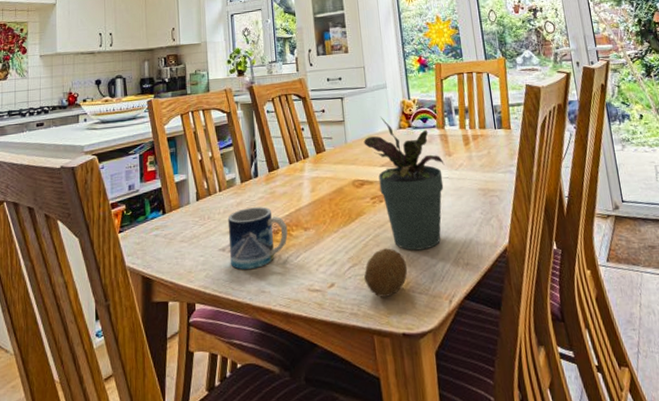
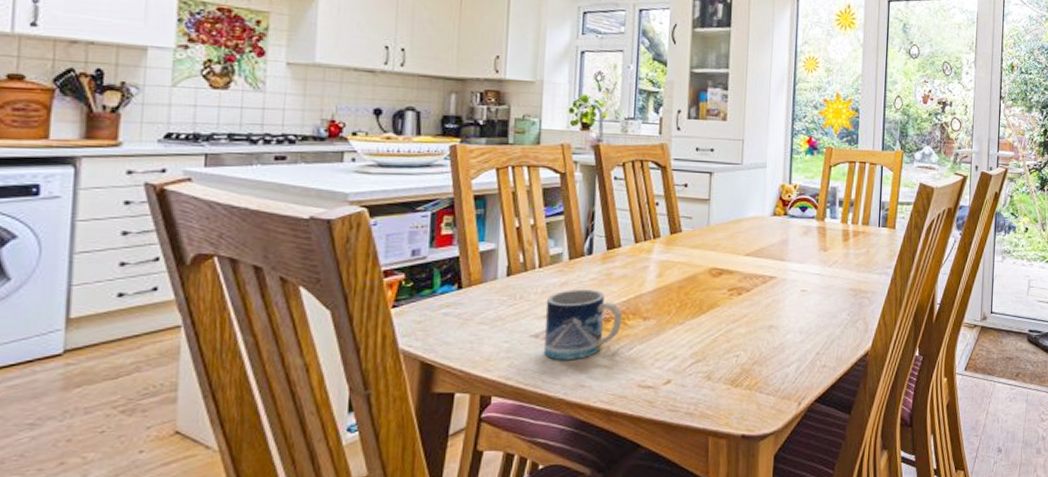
potted plant: present [364,117,445,251] -> none [729,200,818,350]
fruit: present [364,248,408,297] -> none [707,345,758,397]

